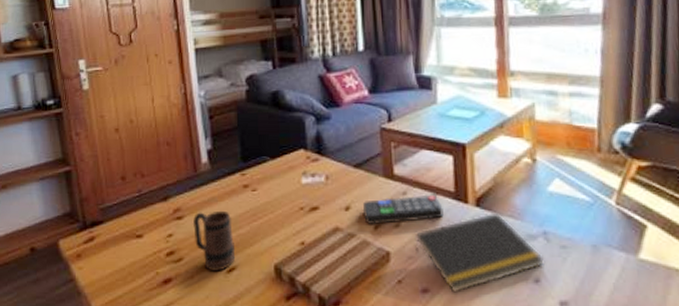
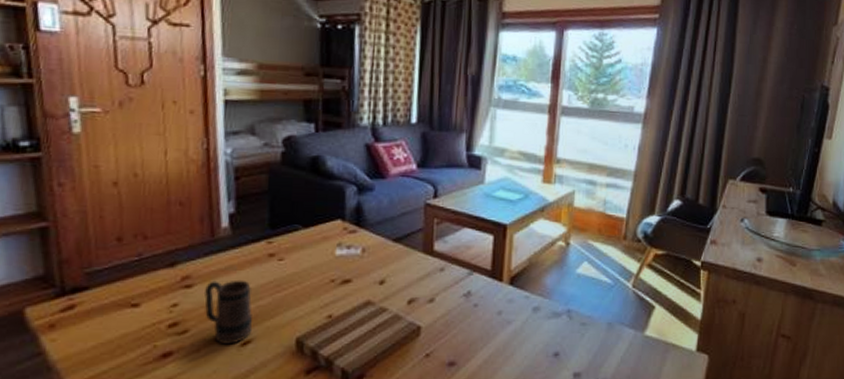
remote control: present [362,195,444,224] -> none [397,272,478,299]
notepad: present [415,212,545,293] -> none [446,291,566,366]

